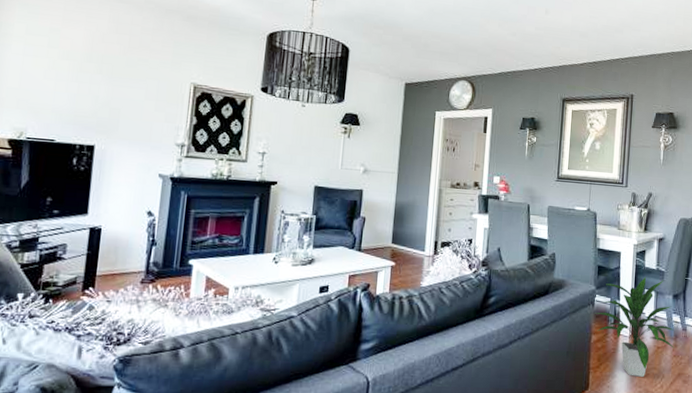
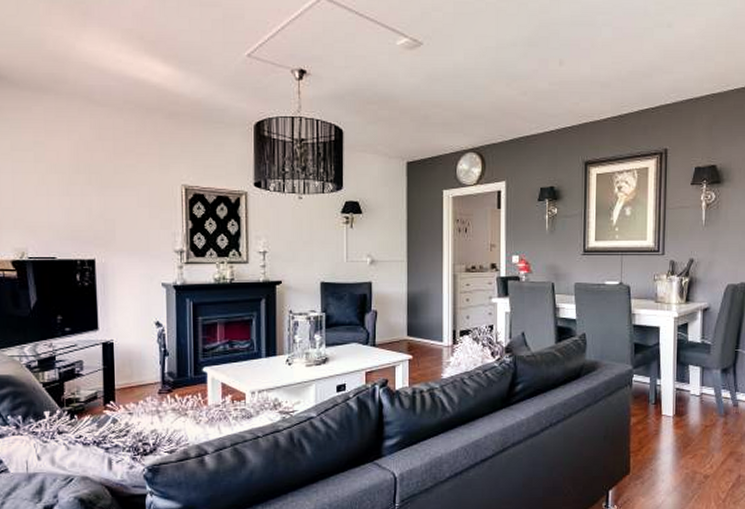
indoor plant: present [594,276,675,377] -> none [632,351,725,458]

